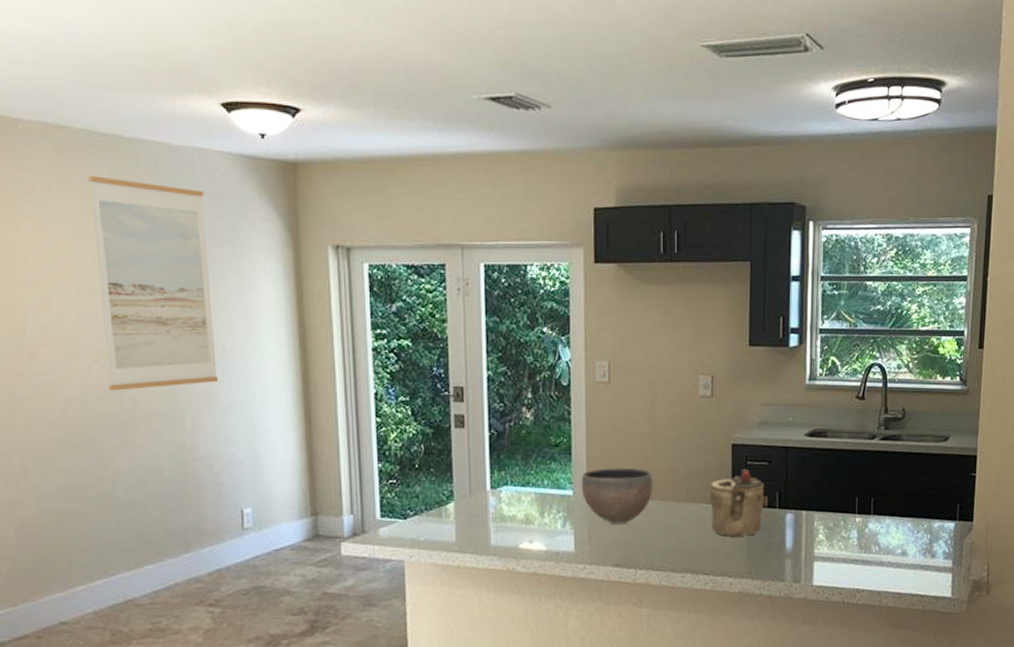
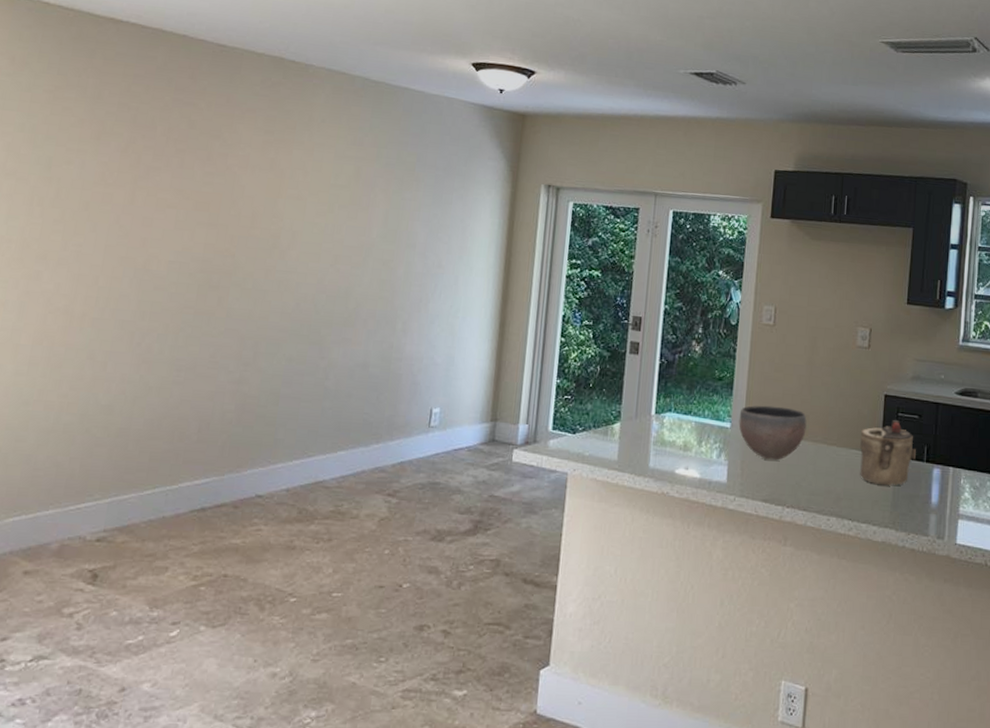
wall art: present [88,175,219,391] -> none [338,113,445,293]

